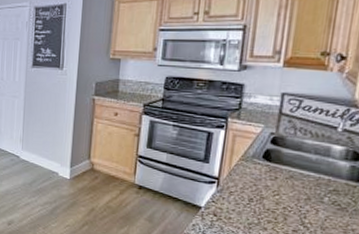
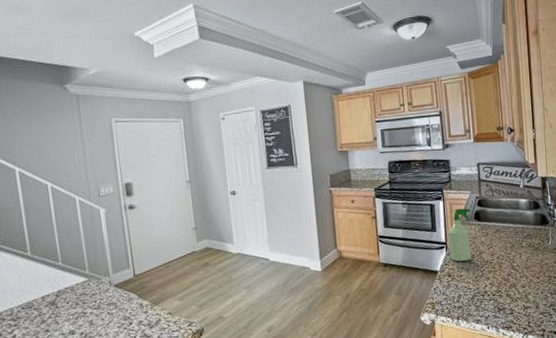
spray bottle: none [220,142,259,204] -> present [448,208,471,262]

